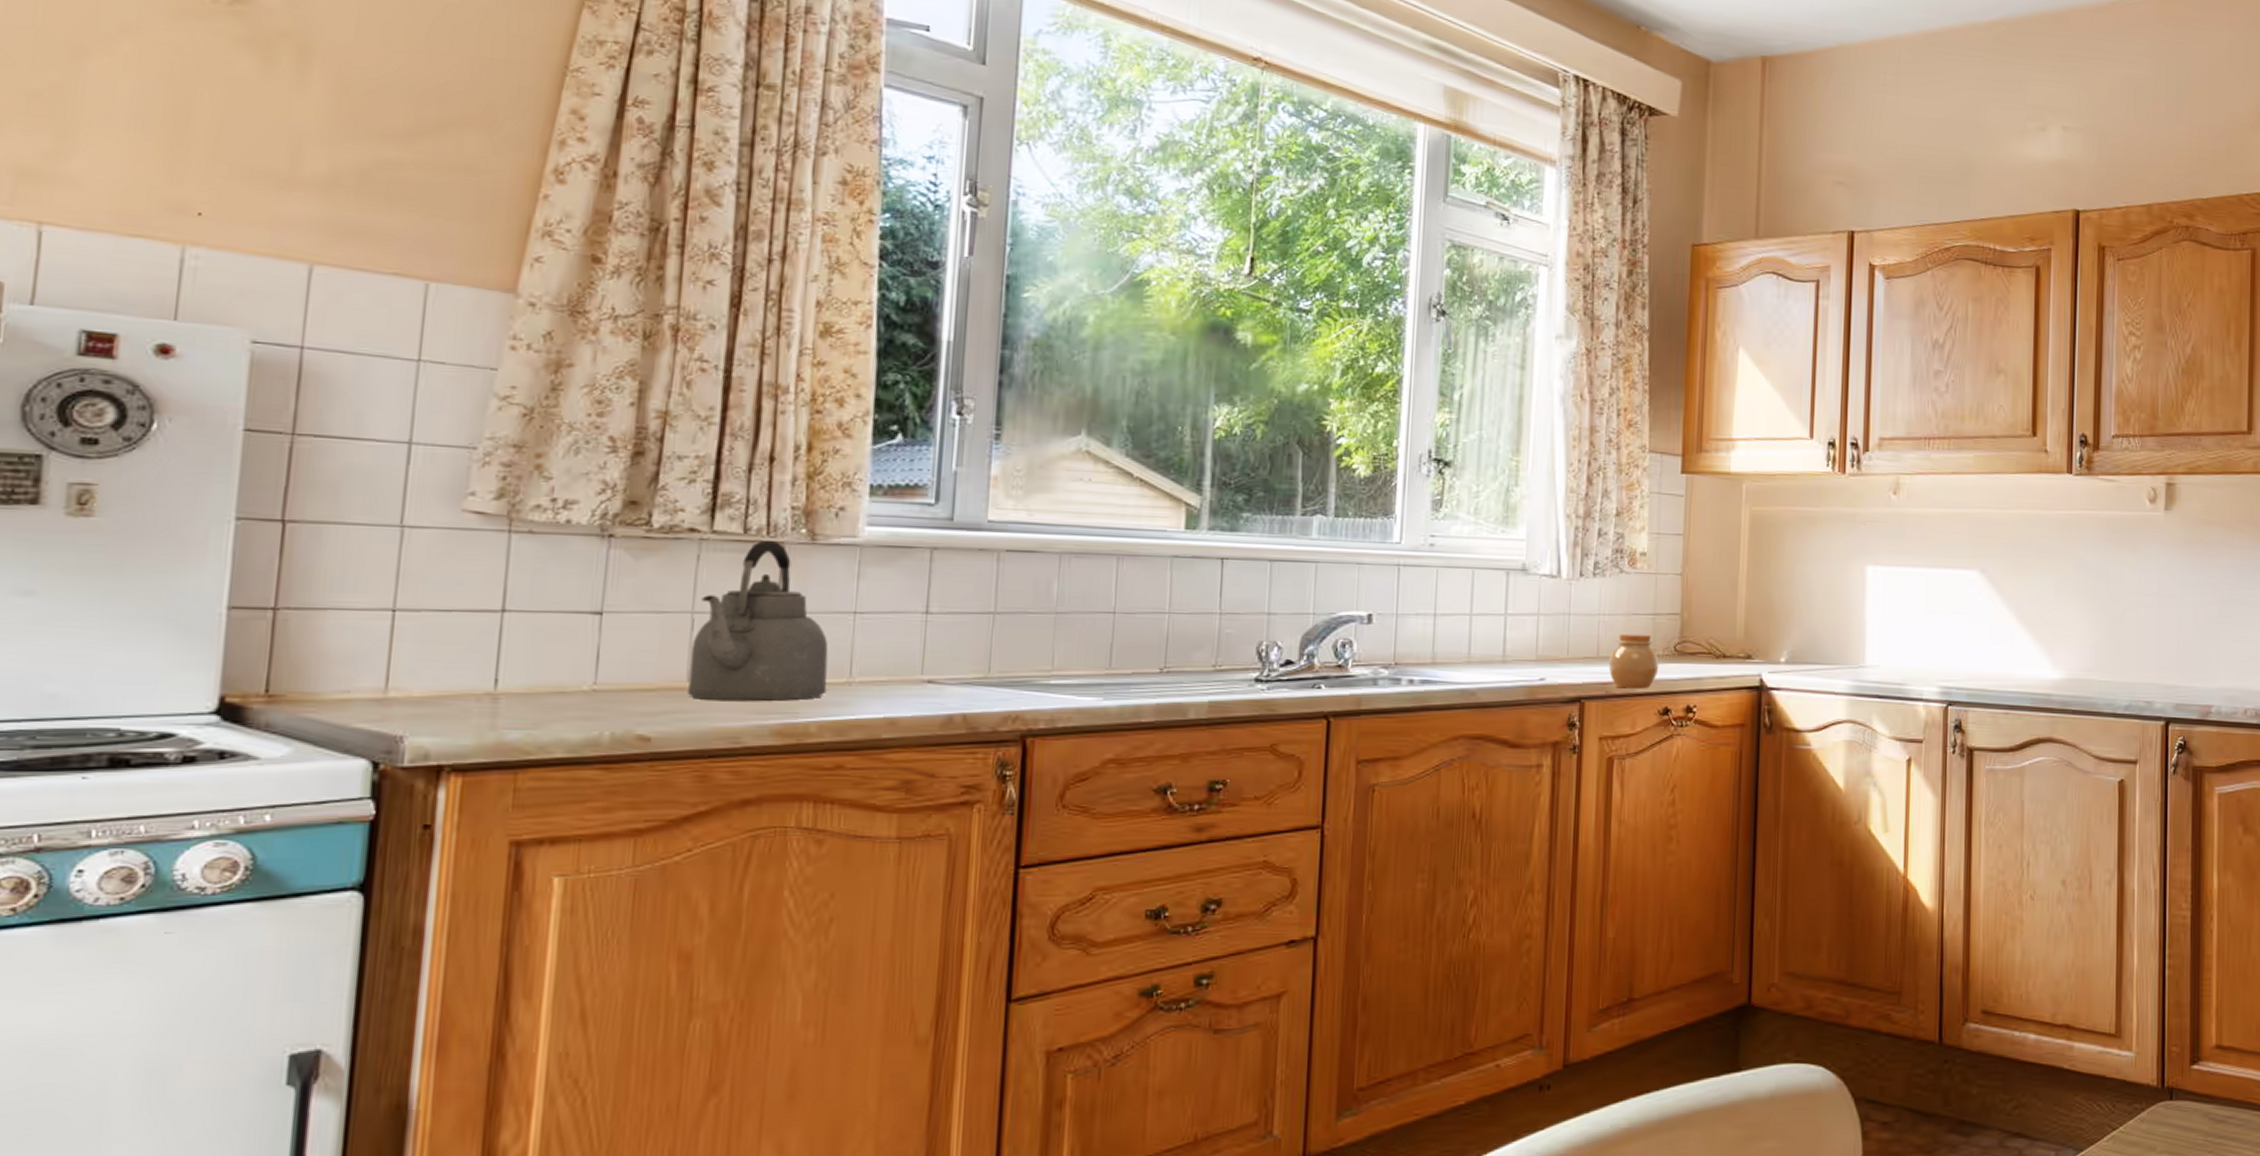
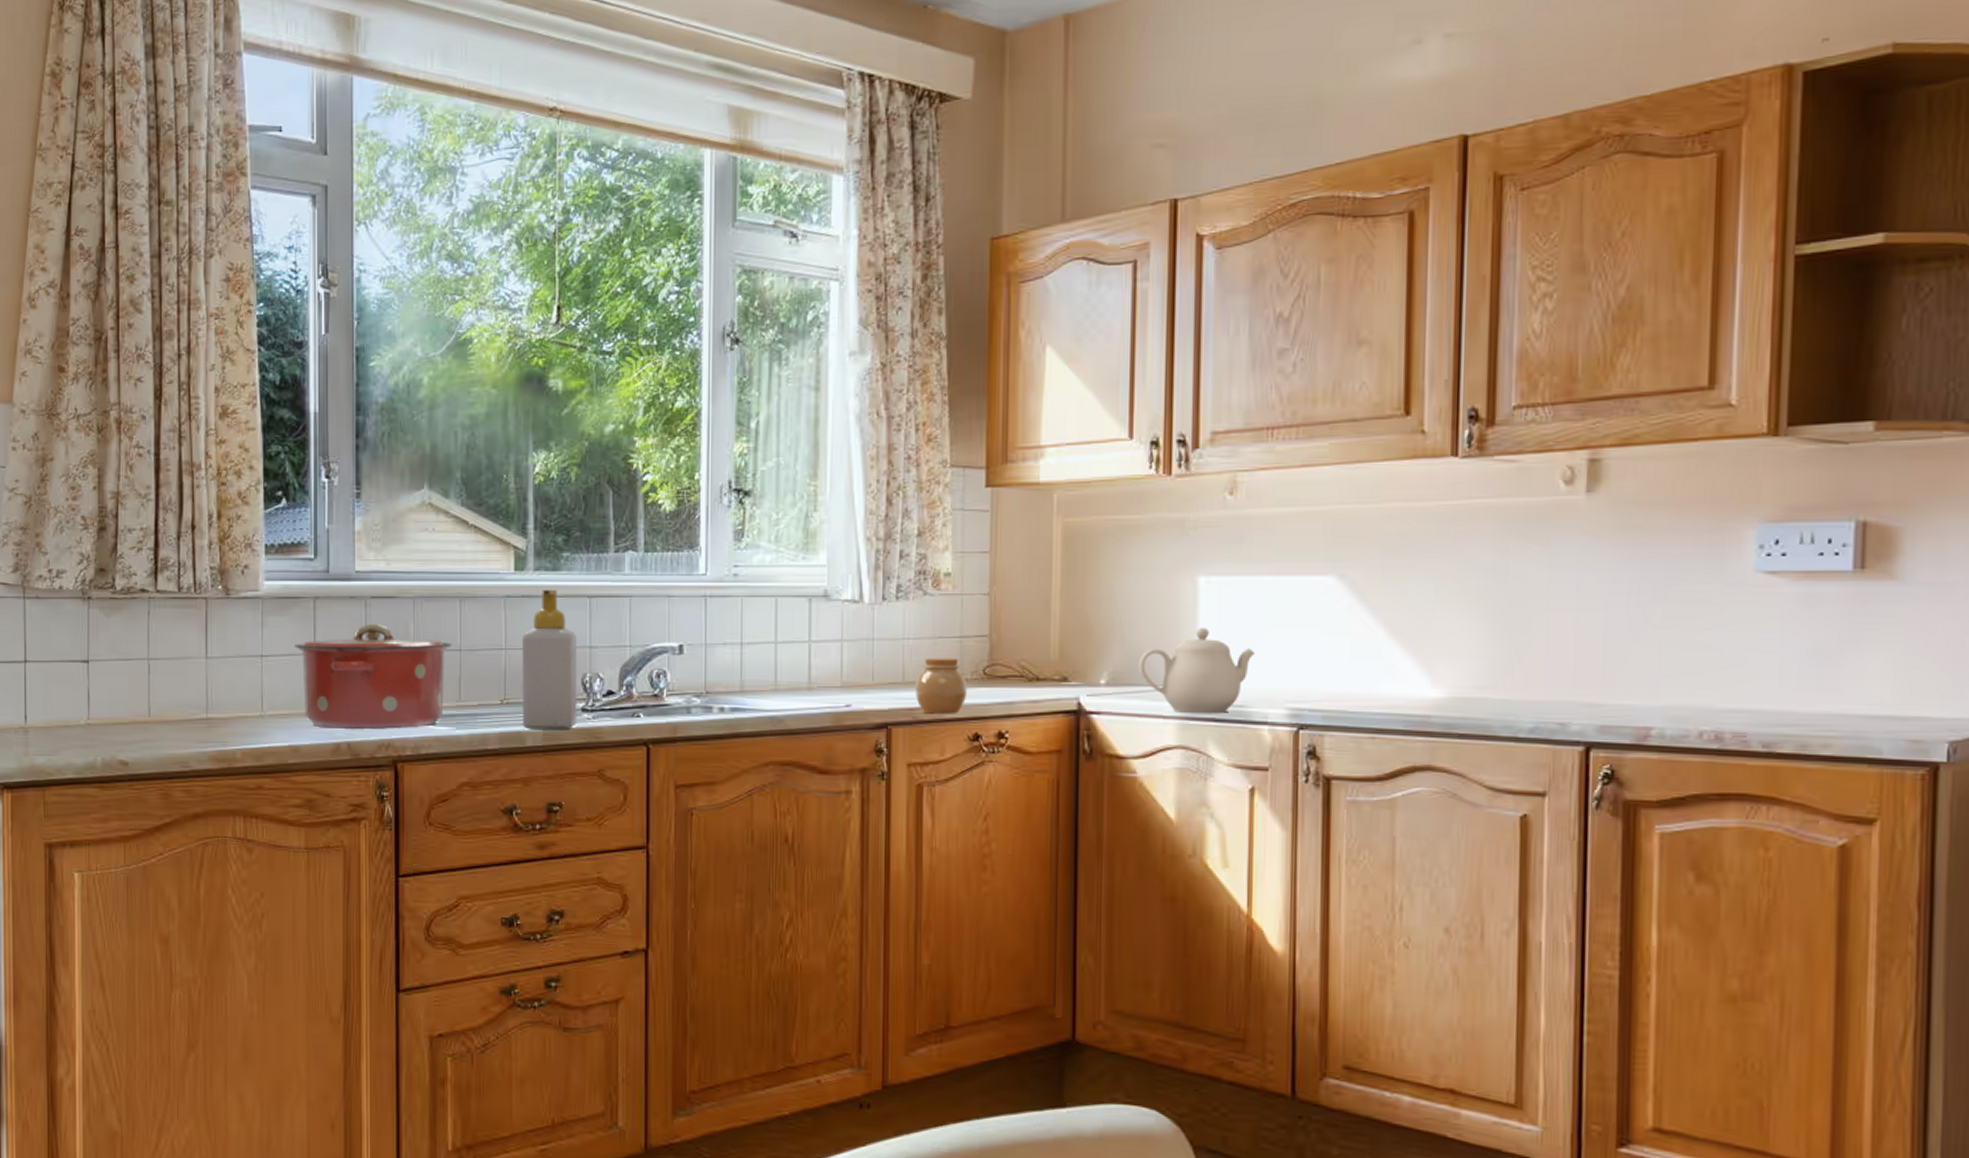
kettle: present [688,541,829,702] -> none [150,597,246,733]
casserole: none [901,579,1104,699] -> present [294,623,452,729]
soap bottle: none [1184,550,1254,702] -> present [522,589,578,730]
teapot: none [1814,611,1913,692] -> present [1138,627,1255,715]

